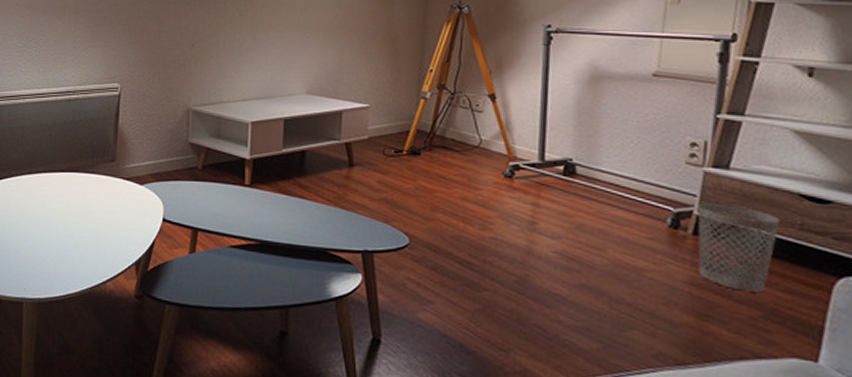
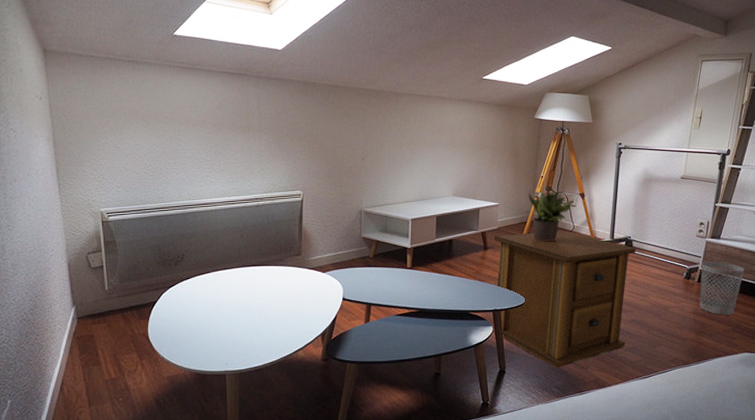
side table: none [364,145,583,346] -> present [495,231,637,368]
potted plant: none [411,86,481,160] -> present [528,188,575,242]

